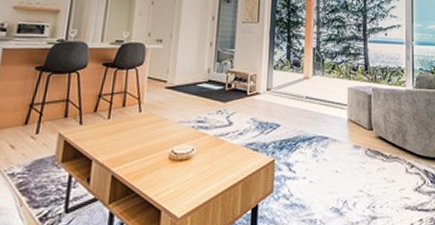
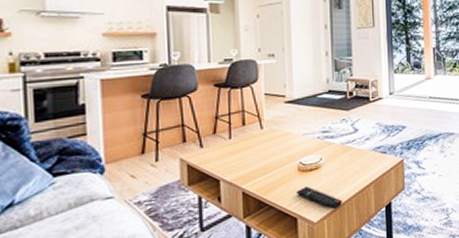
remote control: none [163,177,210,206] -> present [295,186,343,210]

